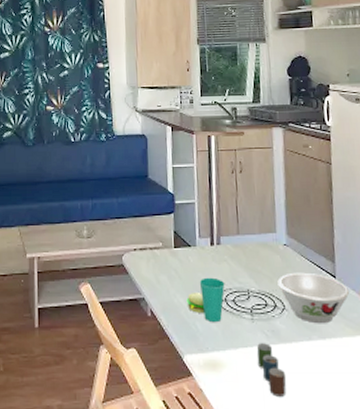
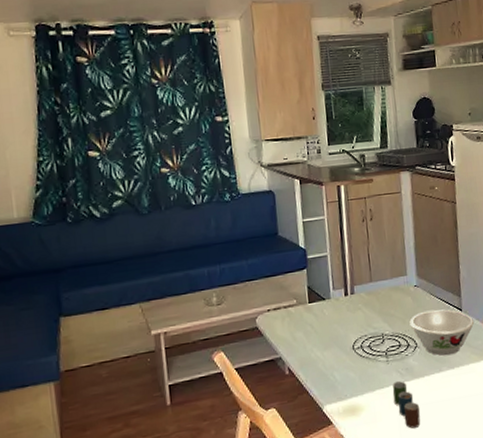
cup: present [186,277,225,323] -> none [323,327,361,371]

